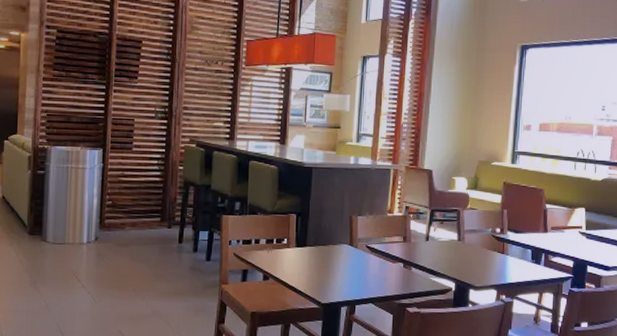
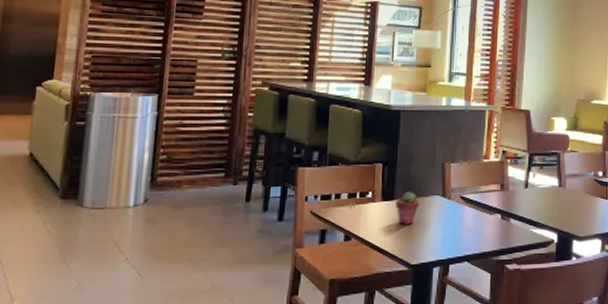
potted succulent: none [308,240,329,269] -> present [395,192,420,224]

